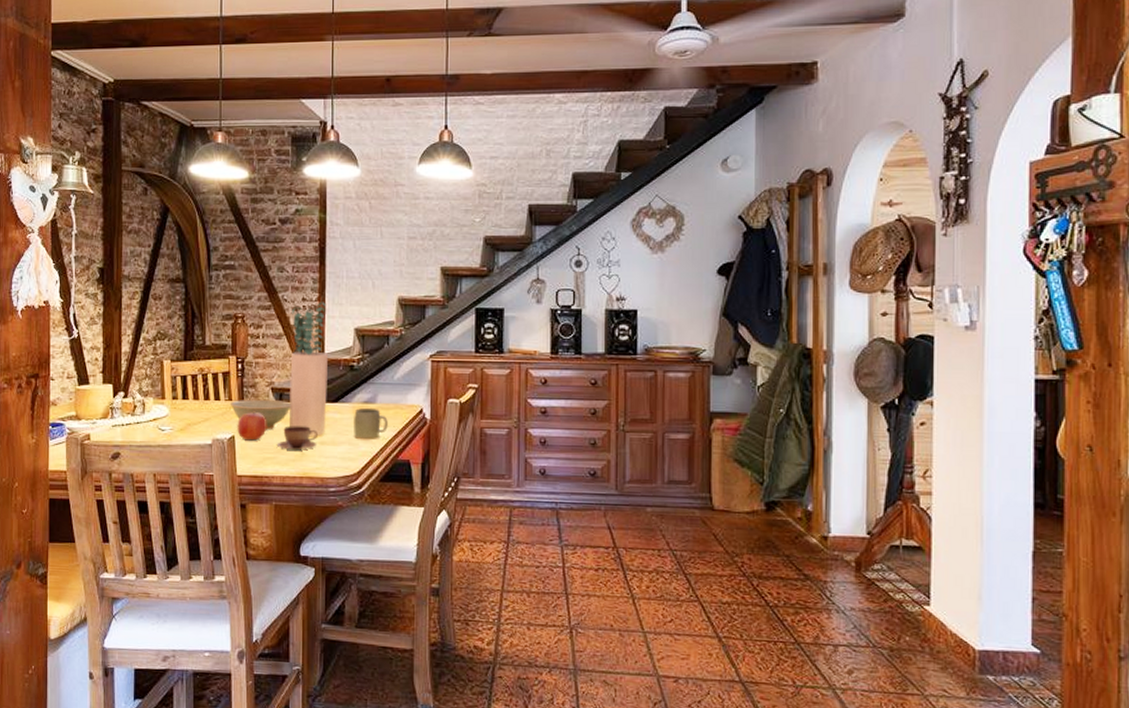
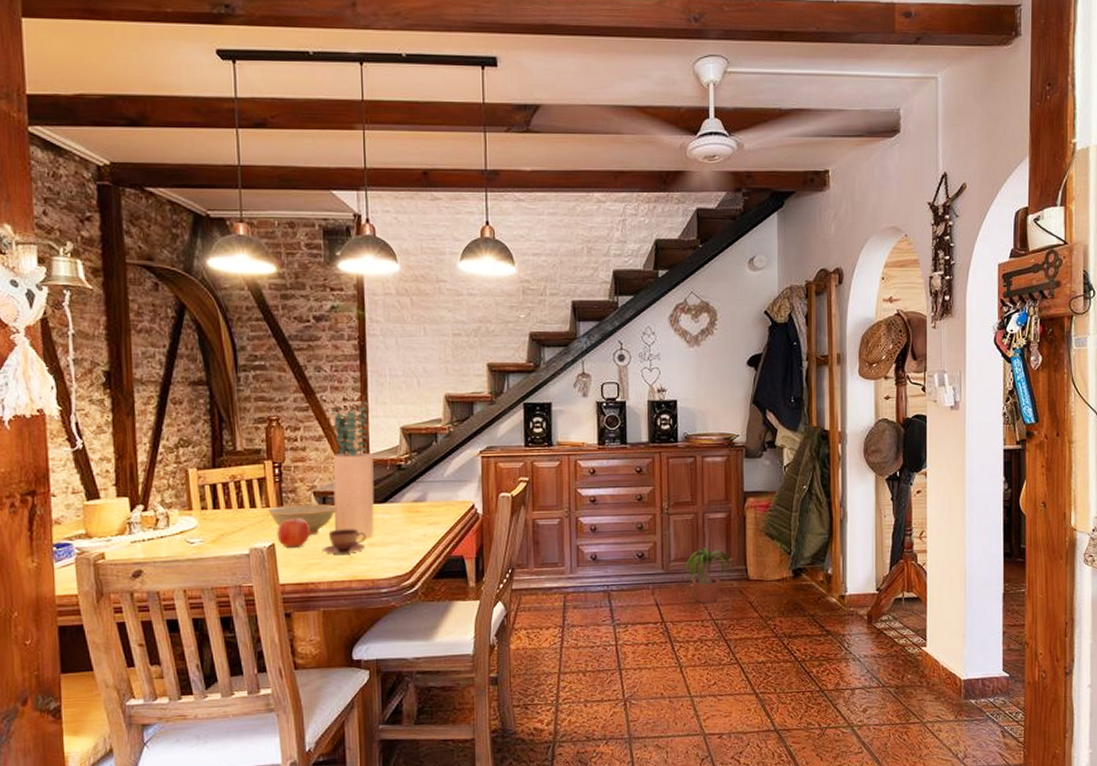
mug: present [354,407,388,440] -> none [404,506,439,539]
potted plant: none [638,470,696,532] -> present [682,547,733,604]

